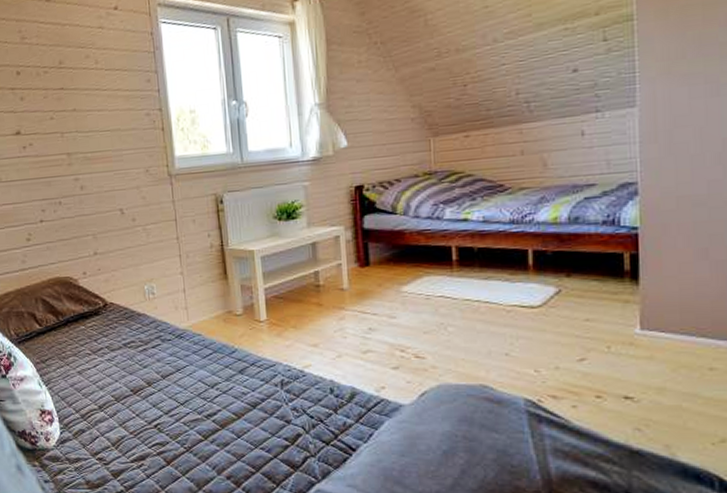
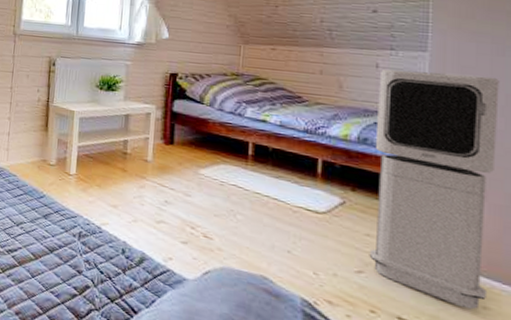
air purifier: none [586,122,716,374] -> present [369,69,499,310]

